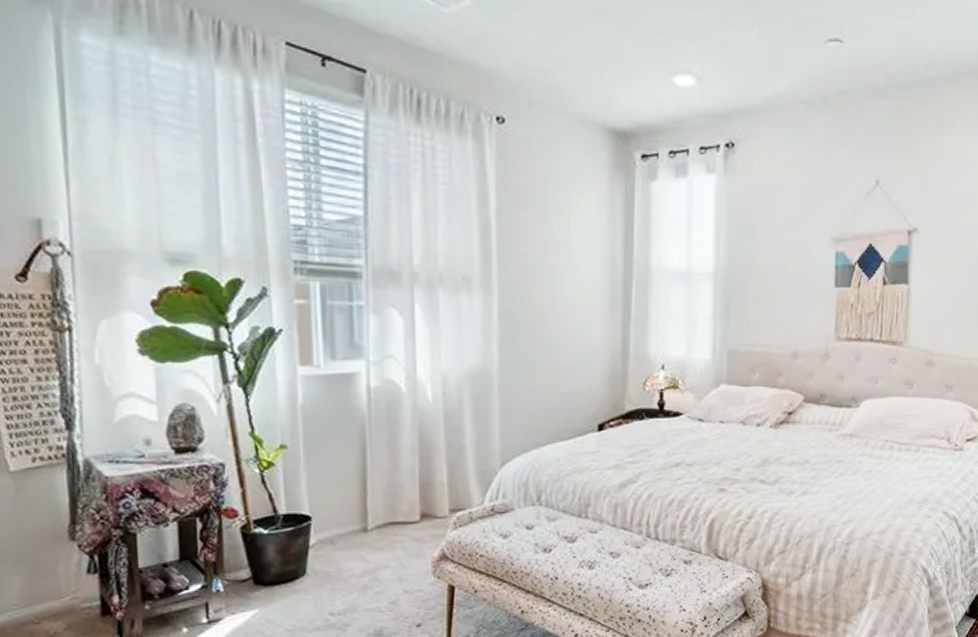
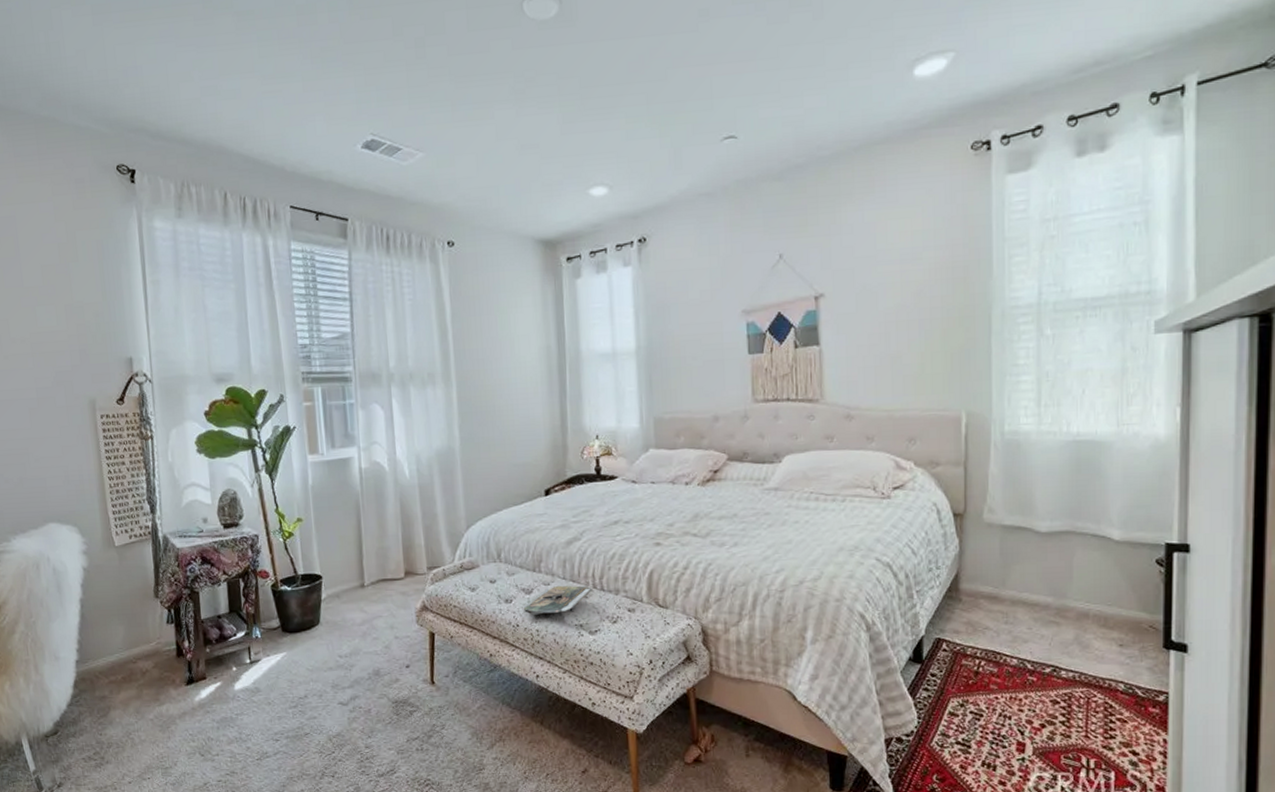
magazine: none [565,533,646,568] -> present [524,585,593,616]

